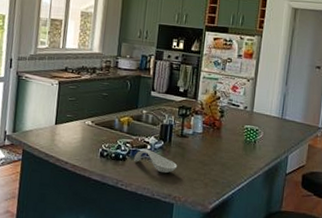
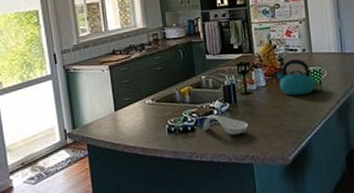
kettle: none [213,113,250,151] -> present [275,58,316,96]

